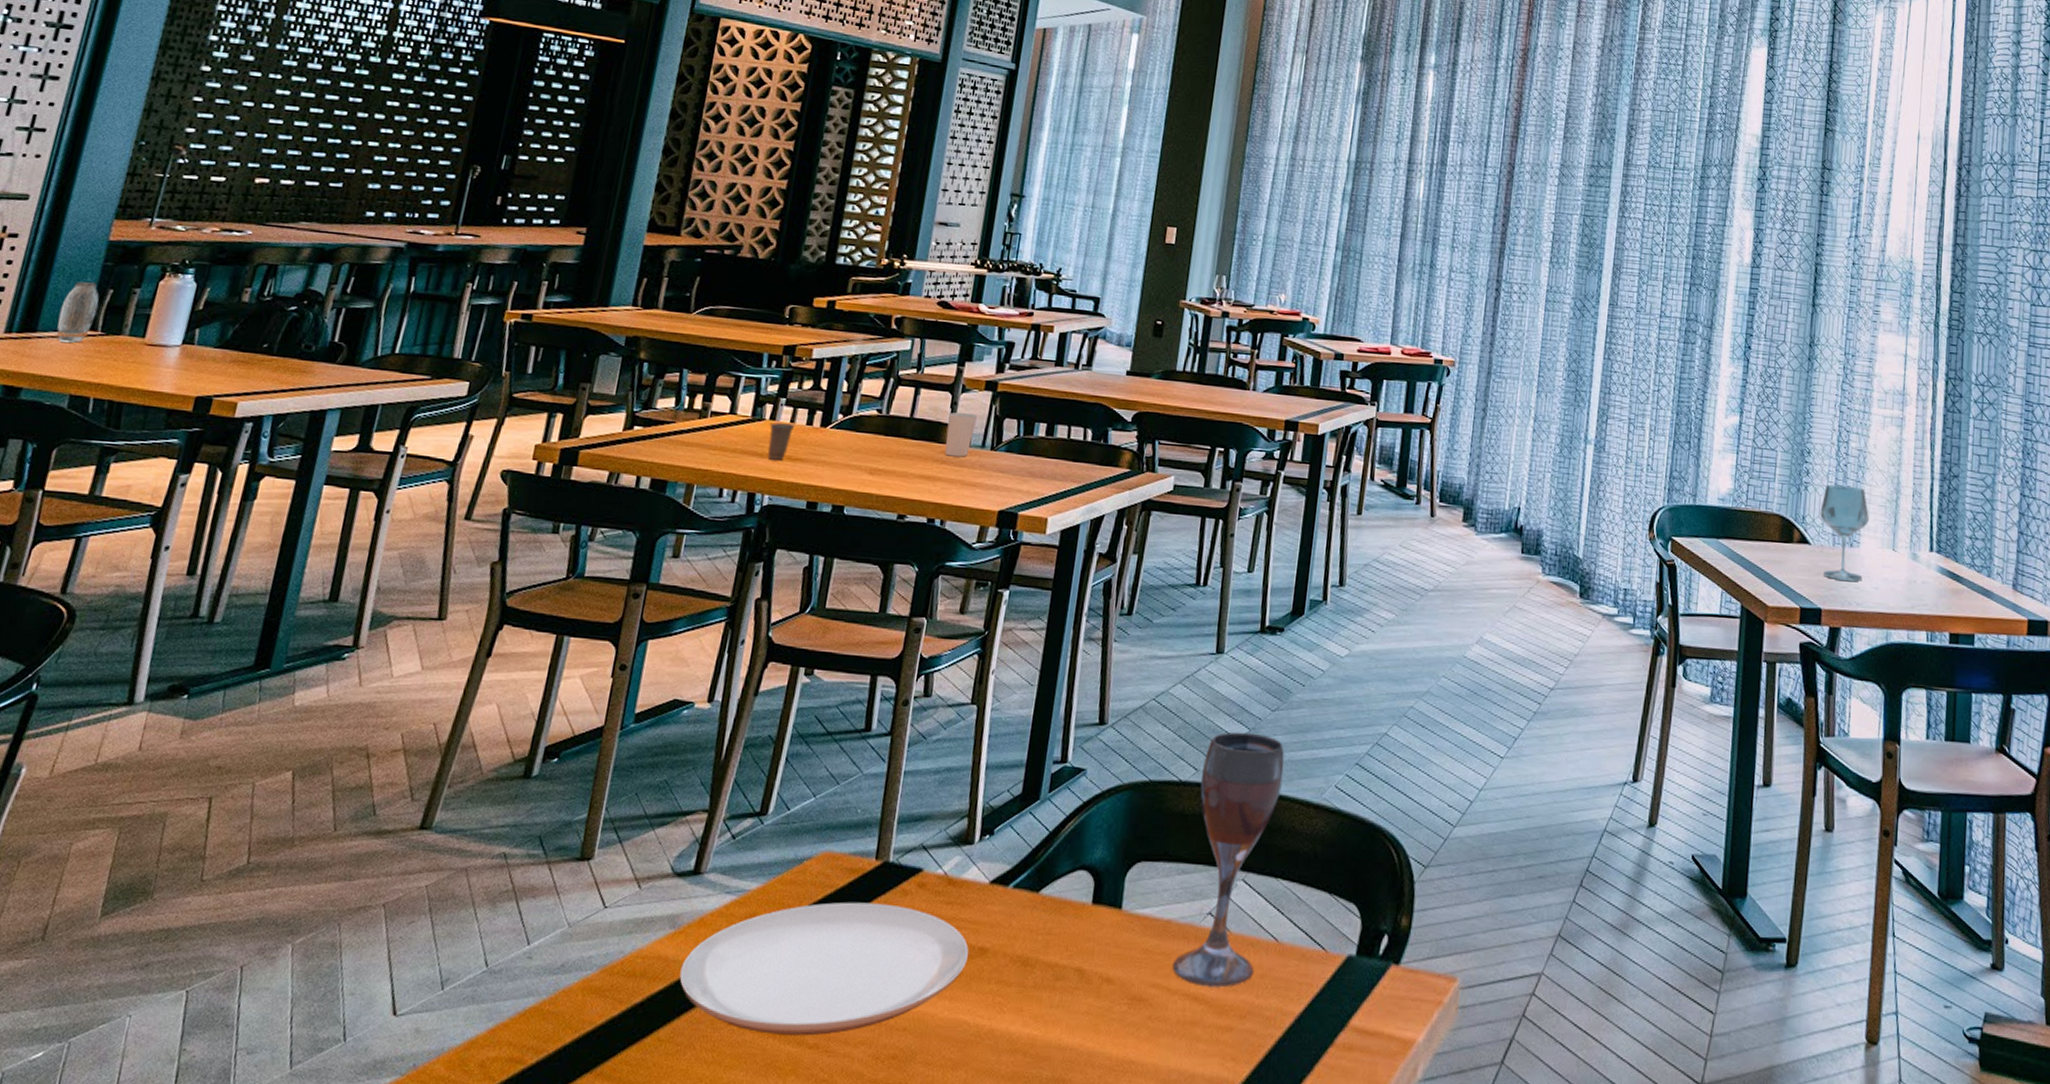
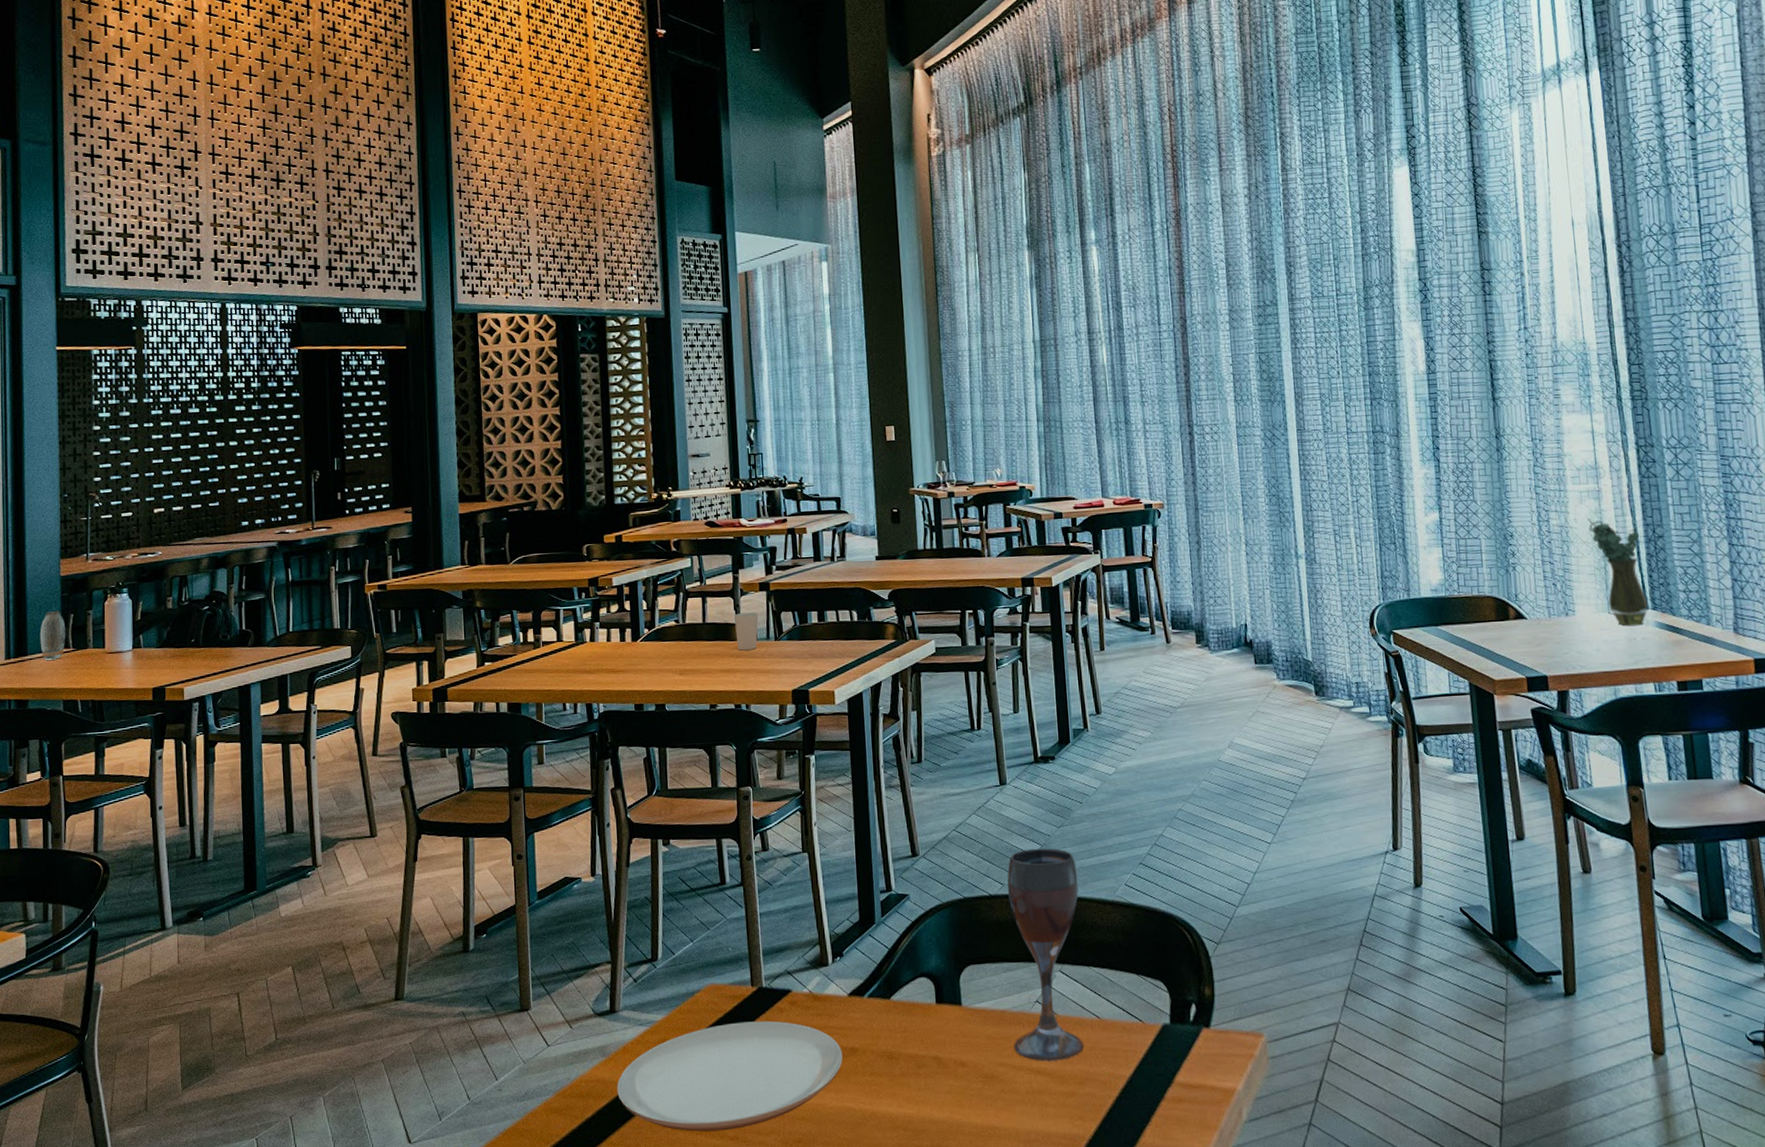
cup: present [767,422,796,462] -> none [590,642,612,675]
wine glass: present [1820,484,1869,581] -> none [1531,560,1583,648]
vase: none [1886,446,1936,567] -> present [1588,519,1648,626]

